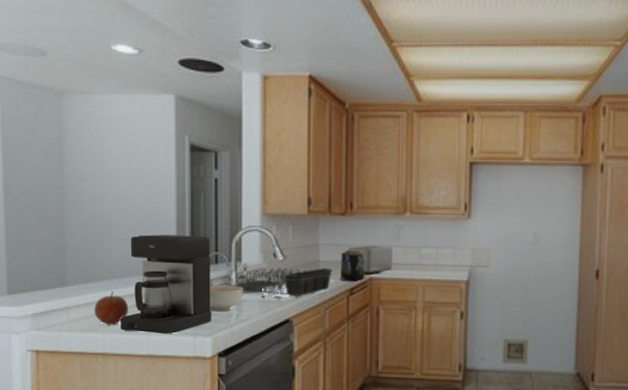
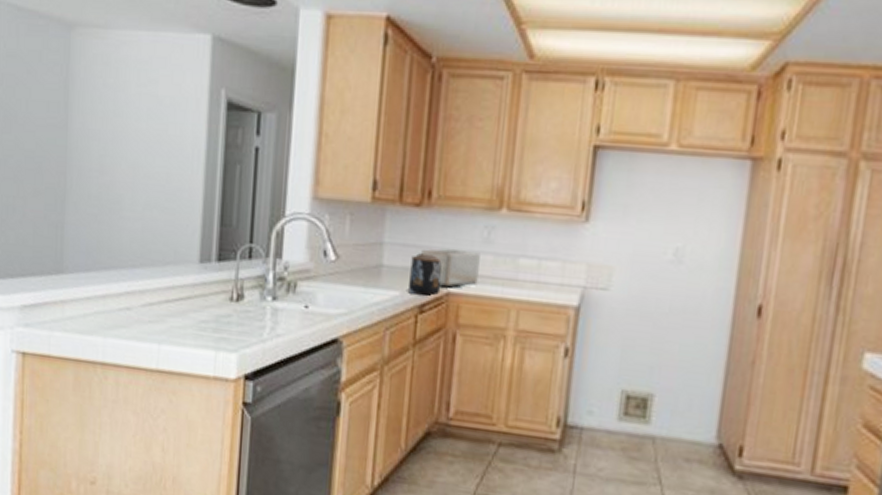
fruit: present [94,291,129,325] -> none [95,285,138,328]
coffee maker: present [120,234,212,335] -> none [126,215,244,346]
bowl: present [210,285,243,312] -> none [238,286,282,322]
dish rack: present [228,267,332,298] -> none [263,269,399,311]

